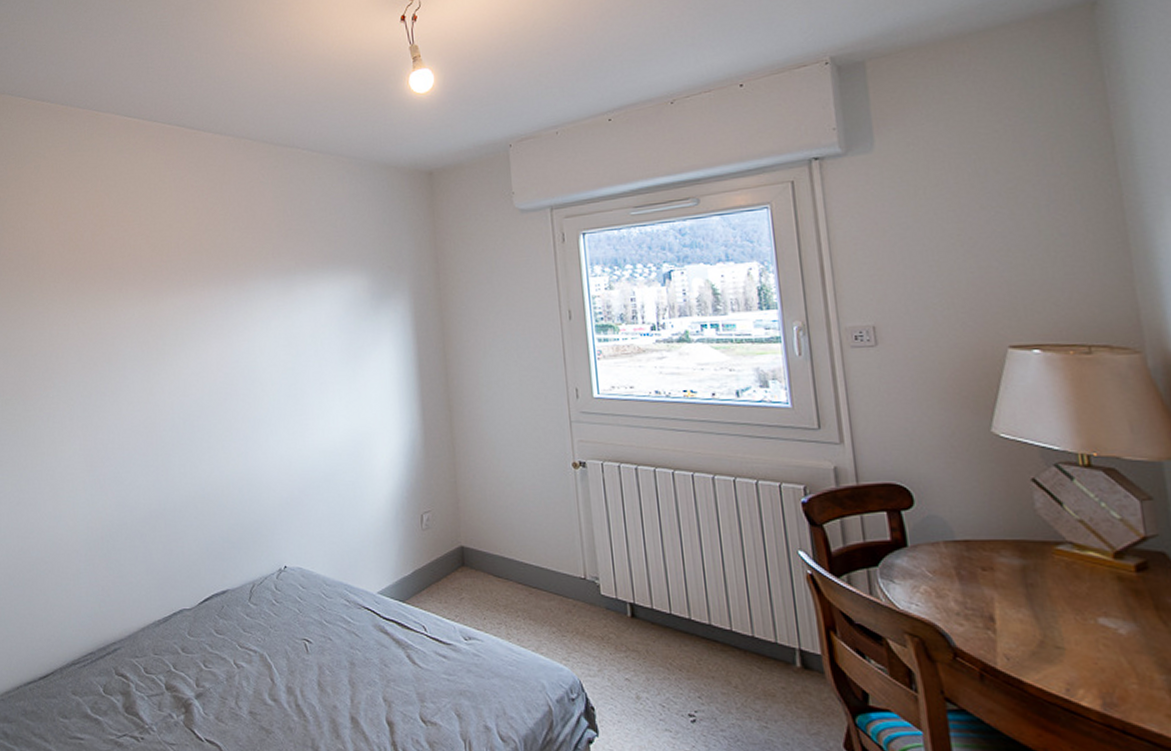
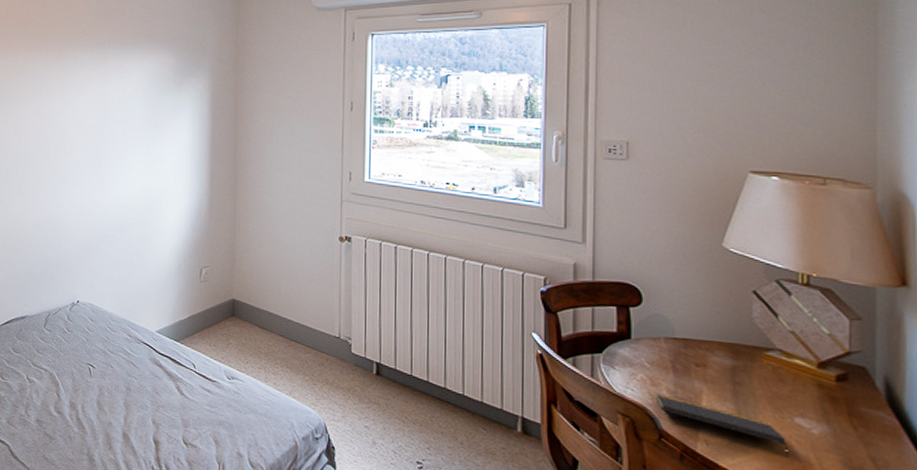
notepad: none [943,606,1098,665] -> present [655,393,788,458]

